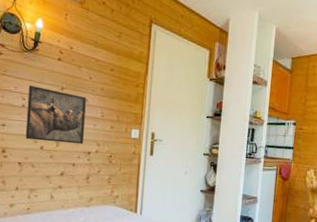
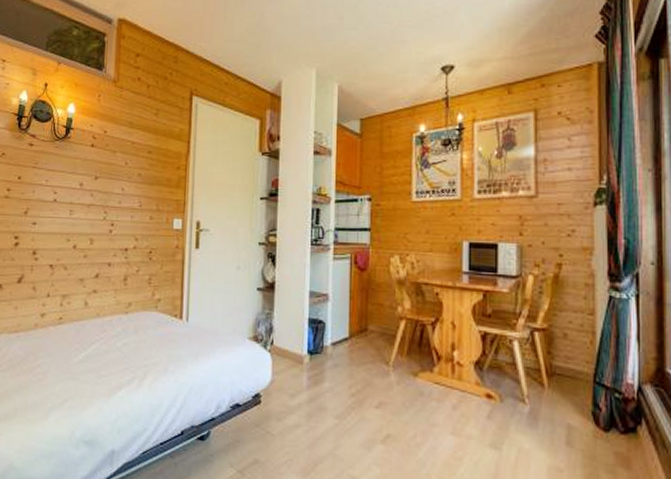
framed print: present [25,85,87,145] -> none [57,176,123,240]

